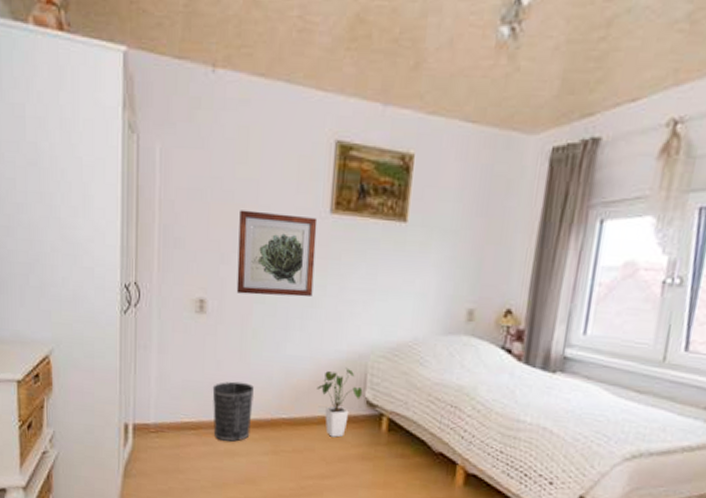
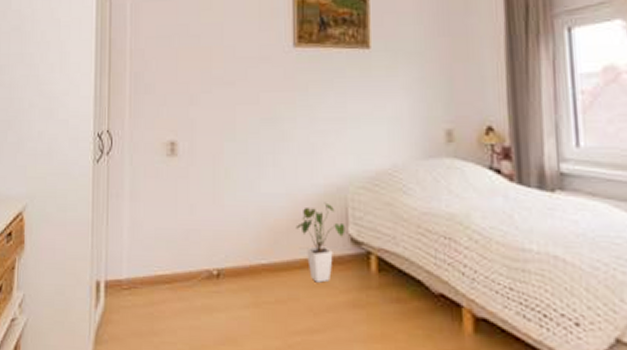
wastebasket: present [212,381,254,442] -> none [186,226,229,296]
wall art: present [236,210,318,297] -> none [206,51,283,133]

